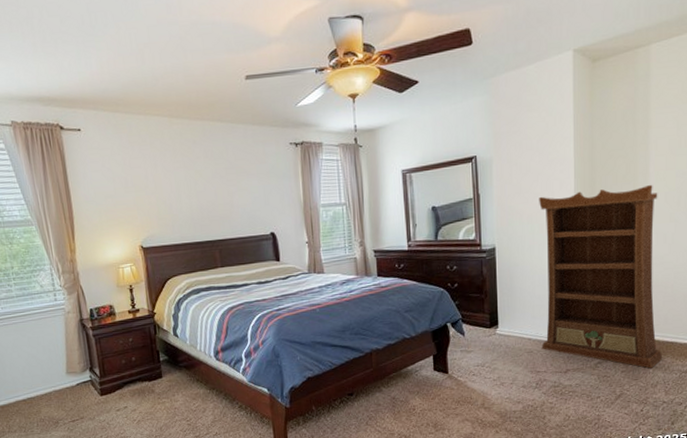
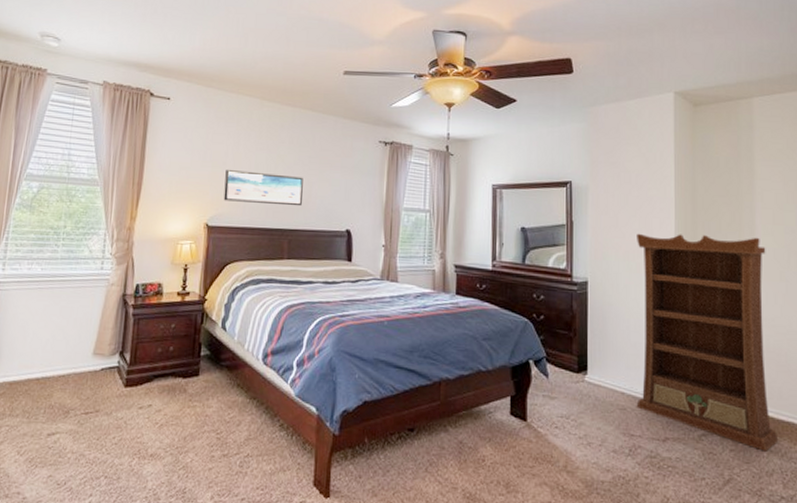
wall art: none [149,189,226,222] -> present [223,169,303,207]

